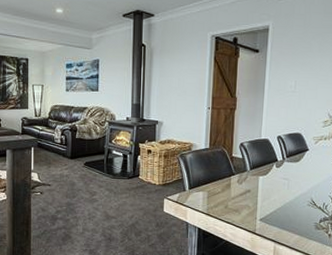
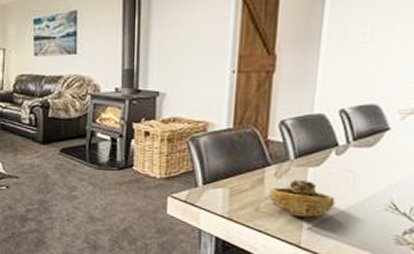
decorative bowl: none [234,185,277,212] -> present [269,180,336,218]

